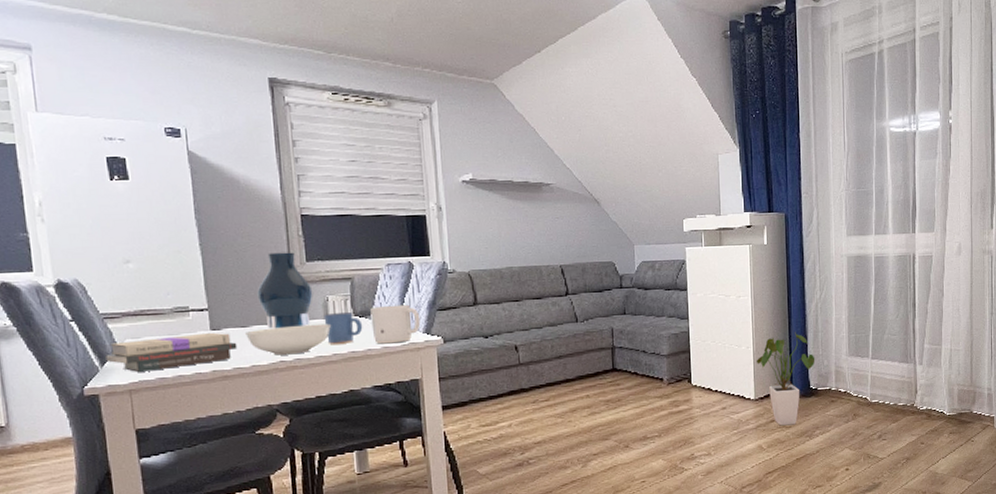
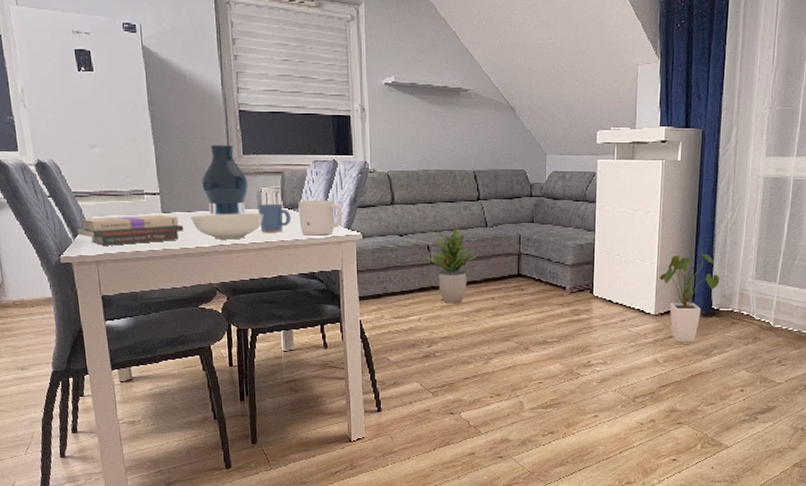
potted plant: none [514,322,569,406] -> present [426,225,477,304]

